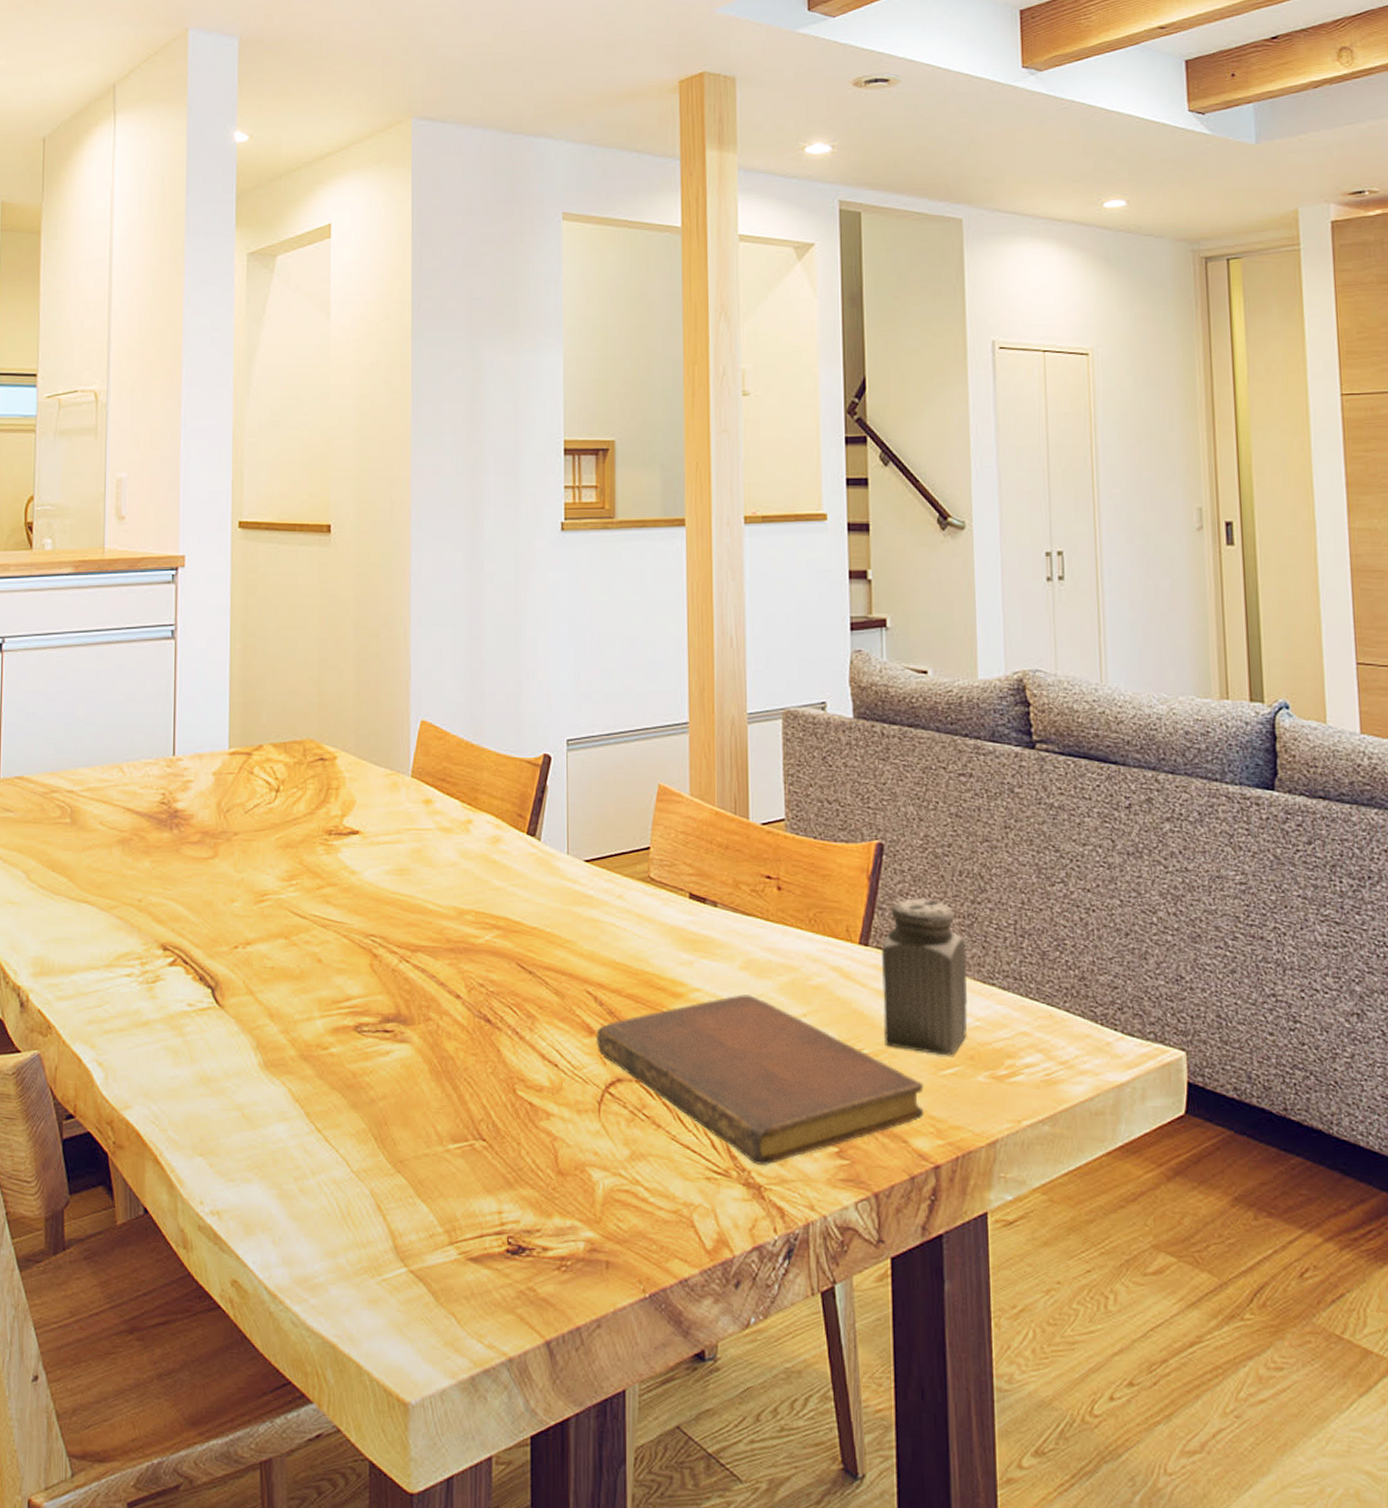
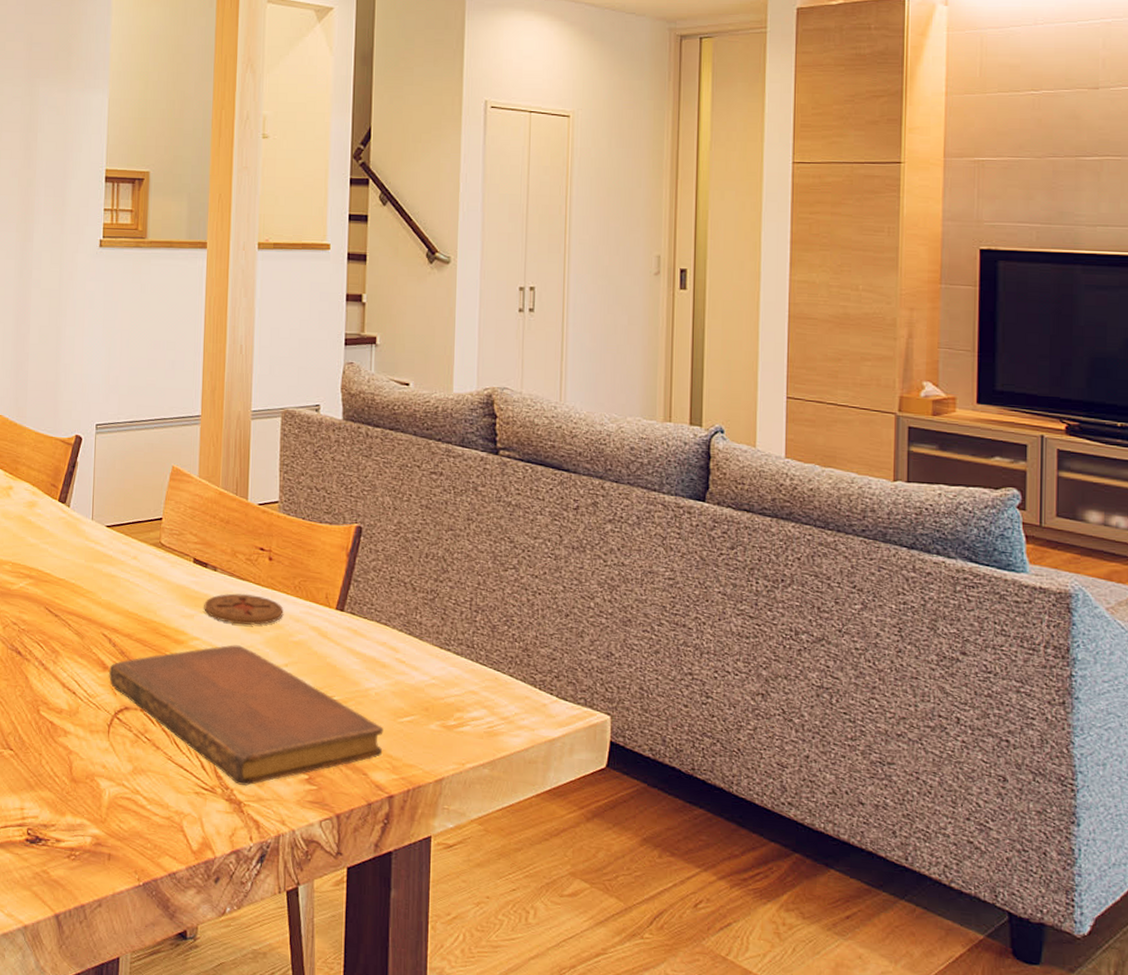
coaster: none [704,931,798,969] -> present [204,593,284,625]
salt shaker: present [881,898,968,1056] -> none [353,574,428,707]

